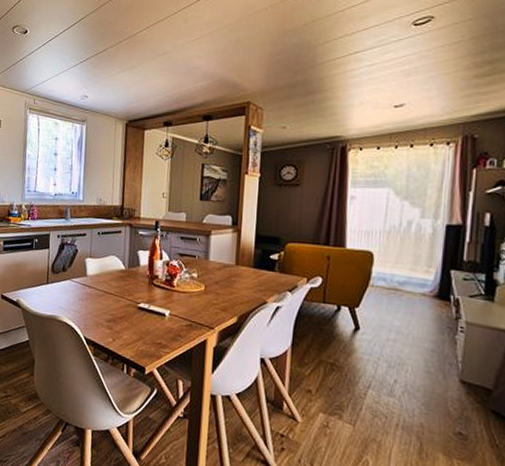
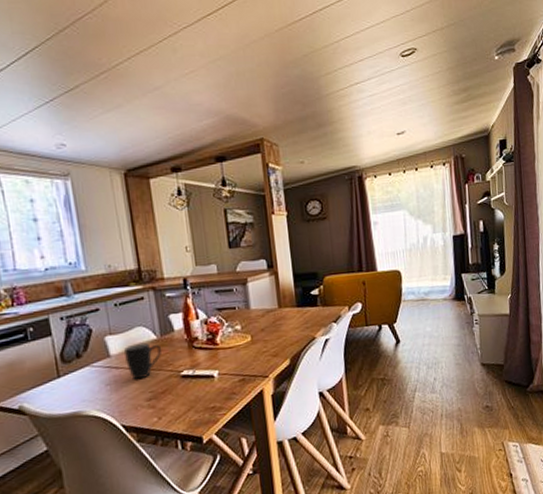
mug: none [97,269,127,302] -> present [124,342,163,380]

